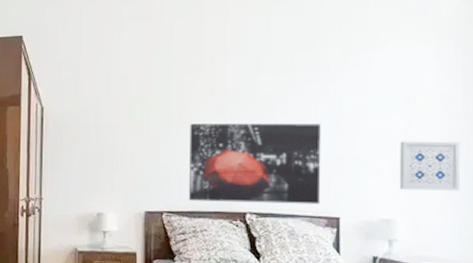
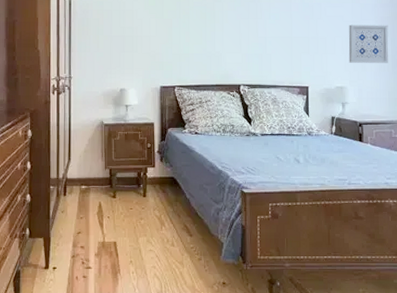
wall art: present [188,123,321,205] -> none [195,9,295,77]

